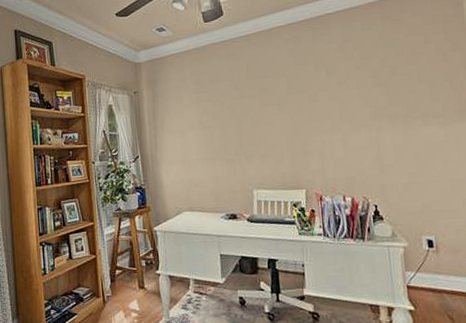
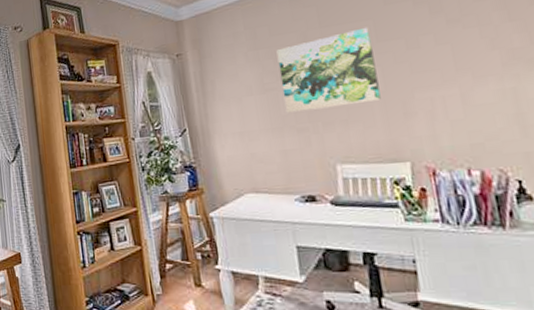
wall art: none [214,82,288,147] -> present [276,27,381,113]

